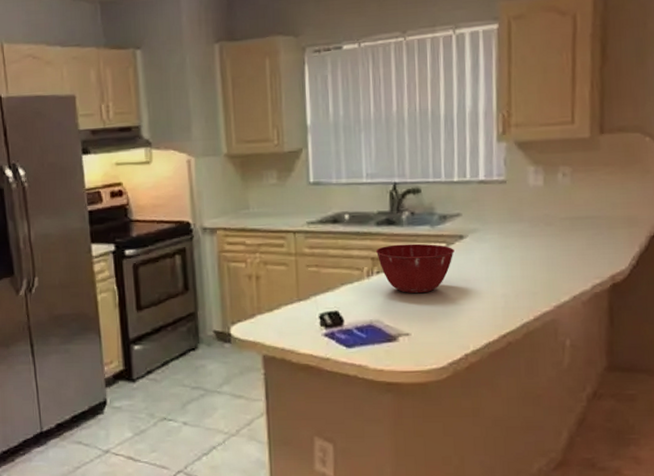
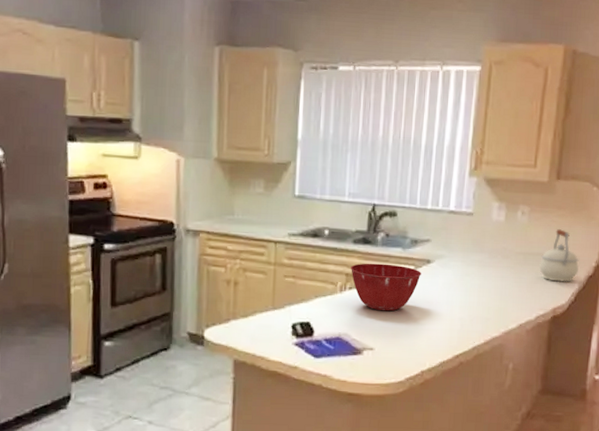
kettle: none [589,188,638,246] -> present [538,229,579,282]

